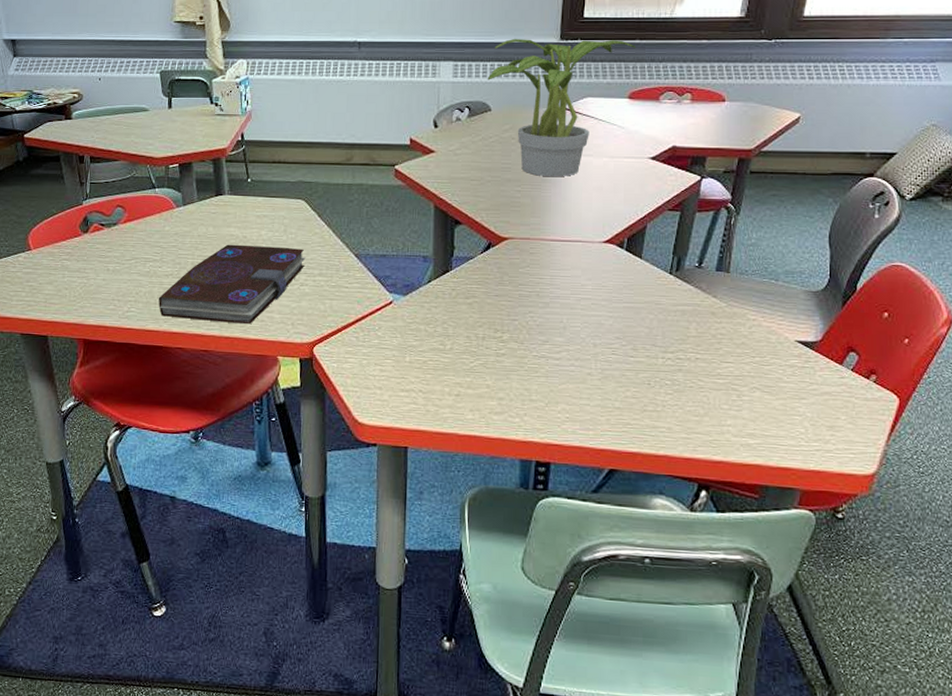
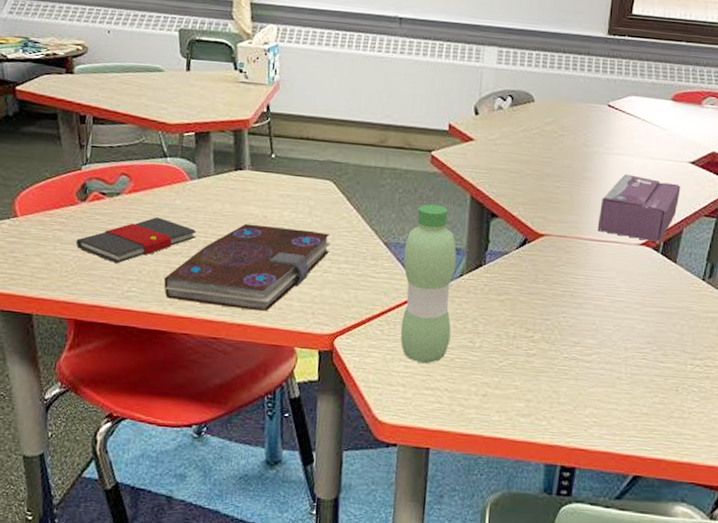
book: none [81,243,185,287] -> present [75,217,197,264]
water bottle: none [374,216,424,367] -> present [400,204,457,364]
potted plant: present [487,38,636,176] -> none [532,28,682,175]
tissue box: none [560,174,642,240] -> present [597,174,681,243]

